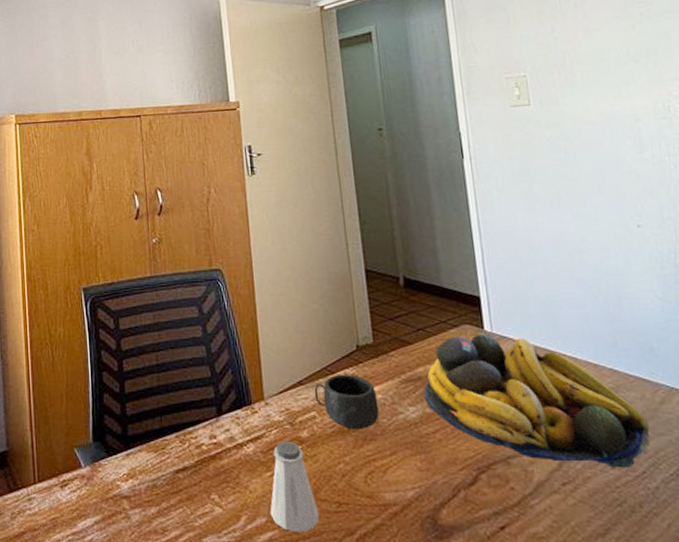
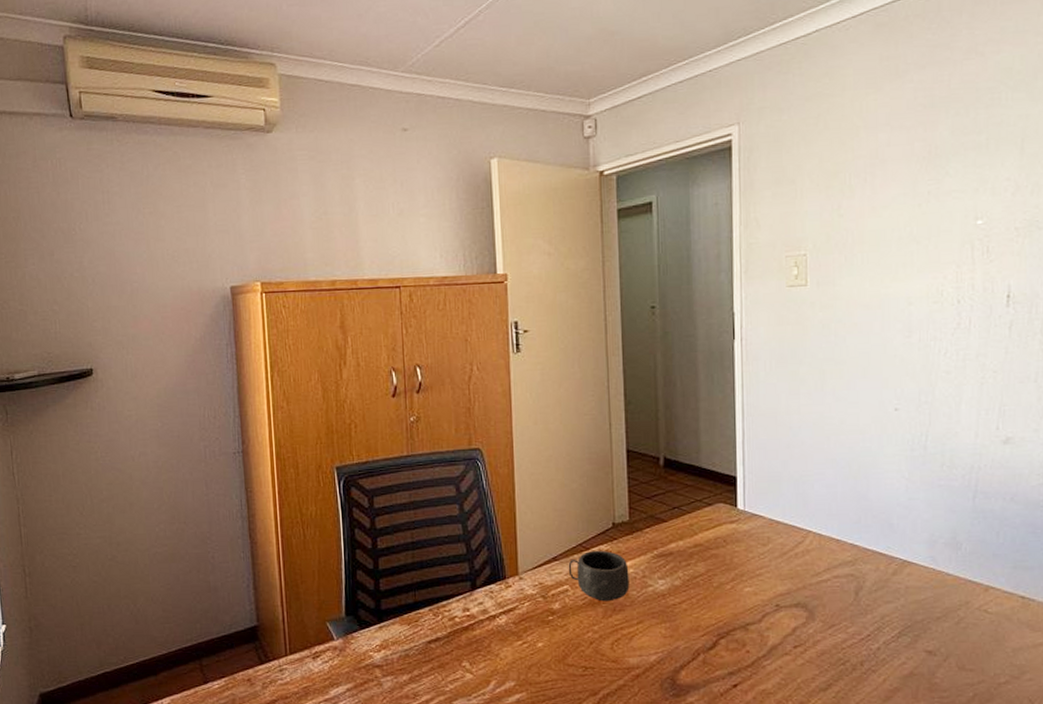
saltshaker: present [270,441,320,533] -> none [519,612,566,694]
fruit bowl: present [423,334,650,468] -> none [673,512,879,632]

